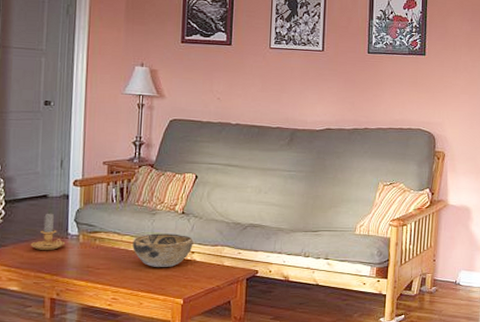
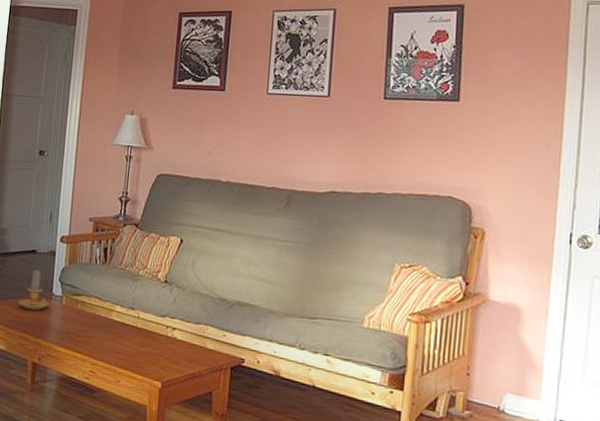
decorative bowl: present [133,233,194,267] -> none [113,302,175,343]

